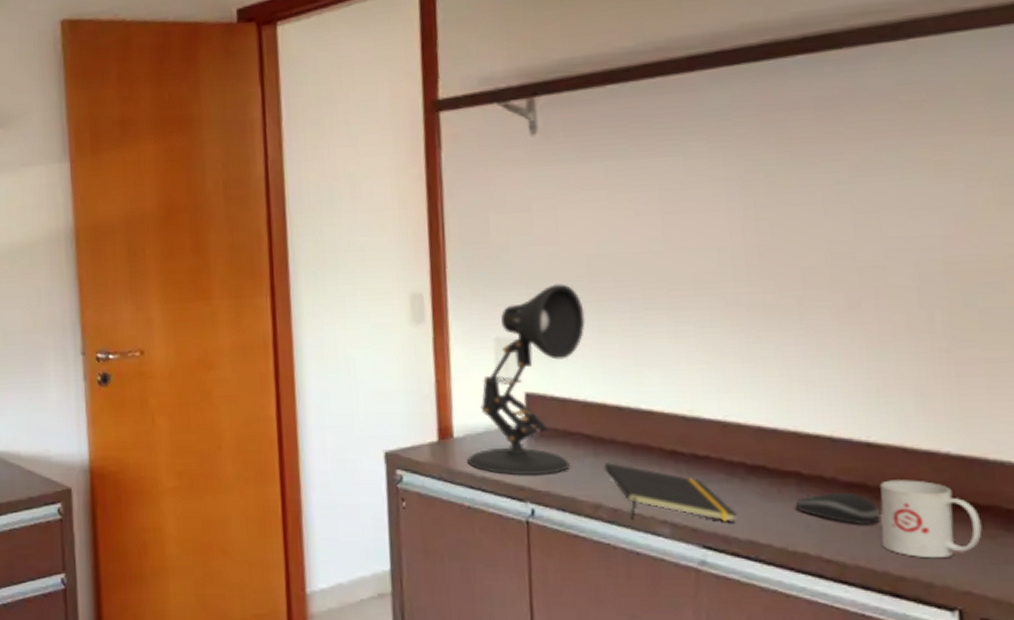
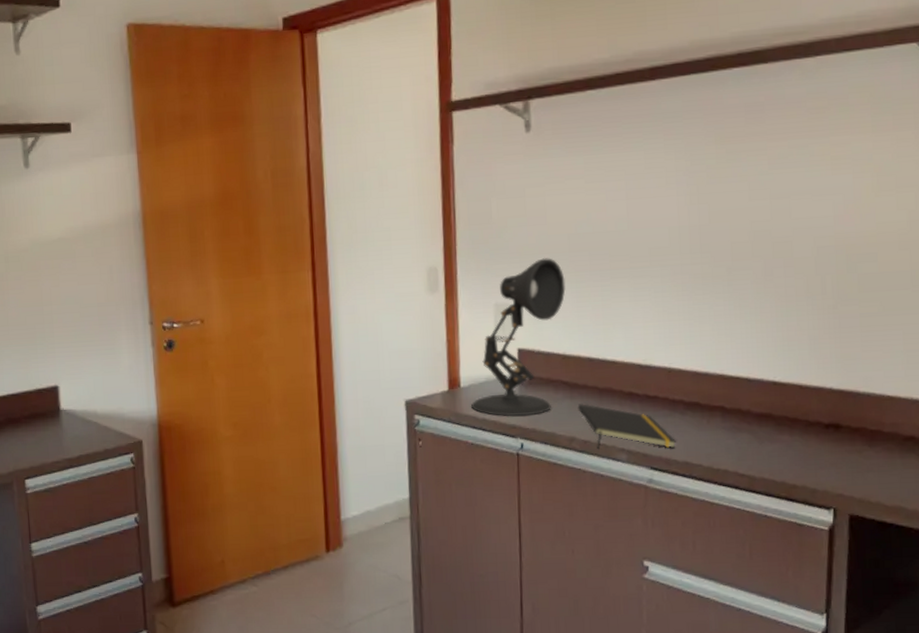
computer mouse: present [795,492,882,526] -> none [720,421,782,446]
mug: present [880,480,983,559] -> none [781,409,853,470]

